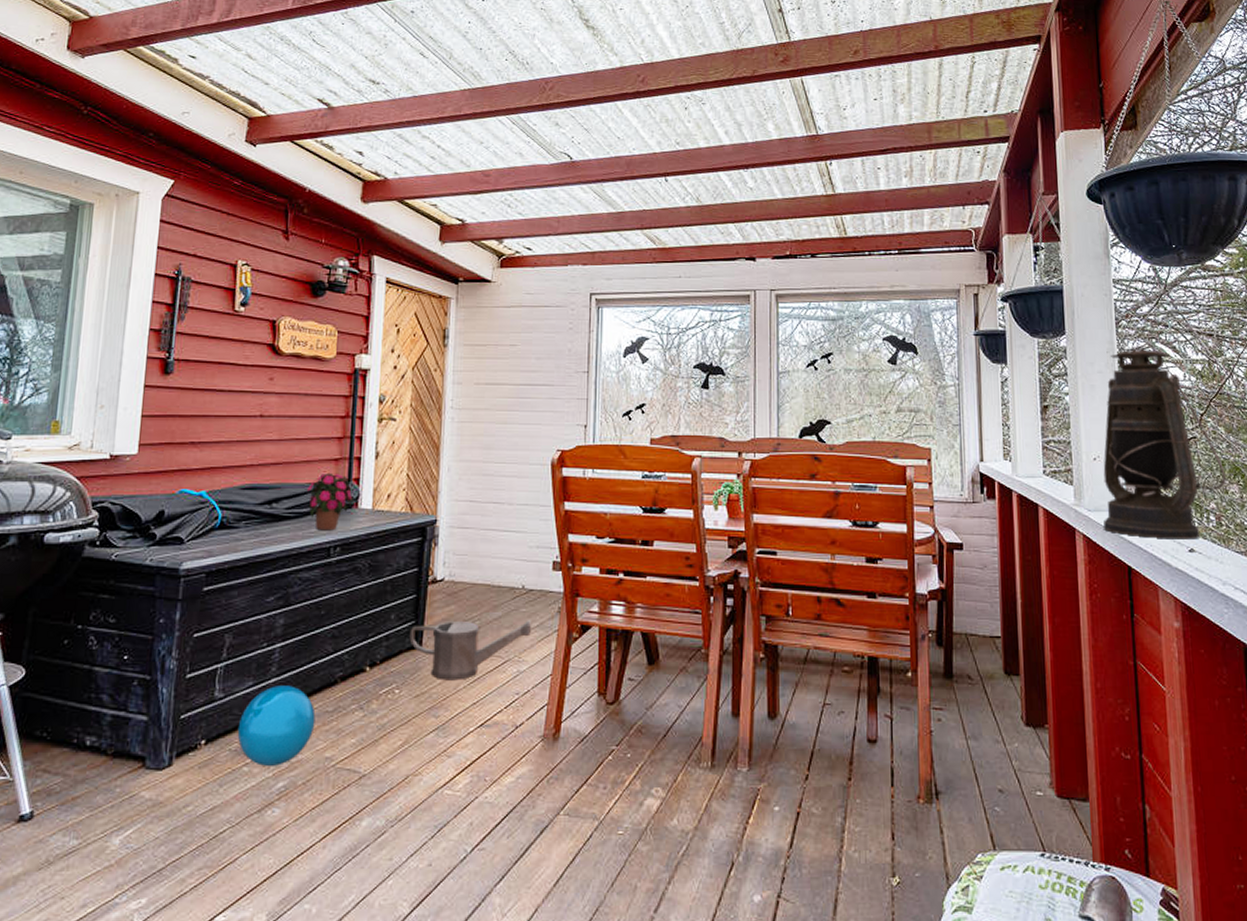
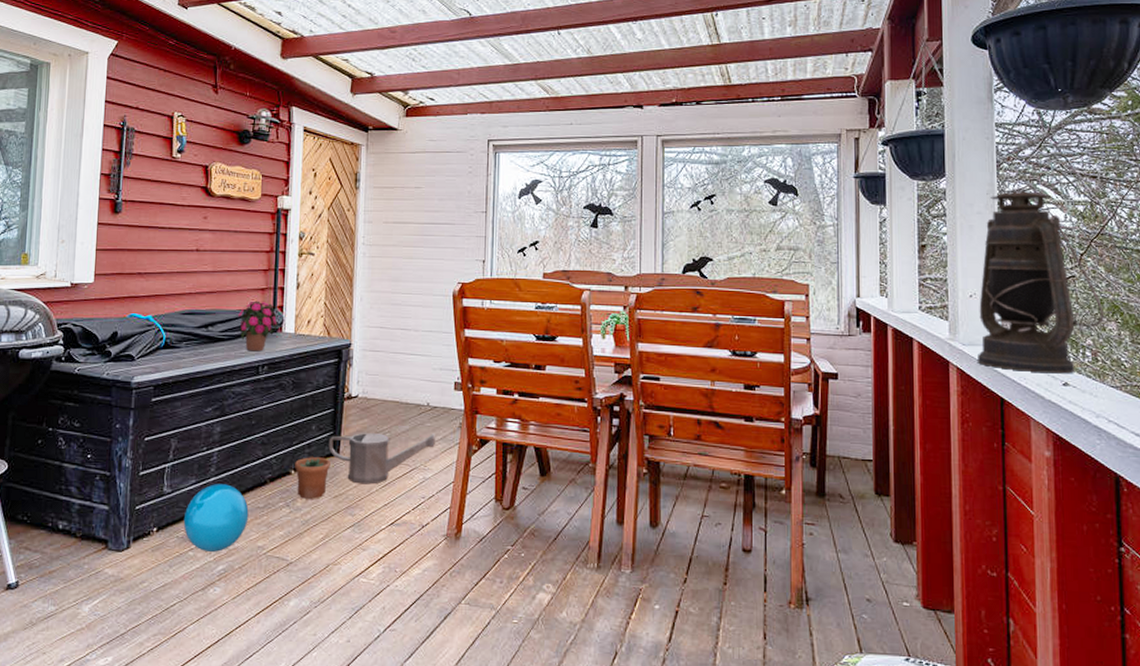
planter: none [370,651,412,700] -> present [295,457,330,499]

